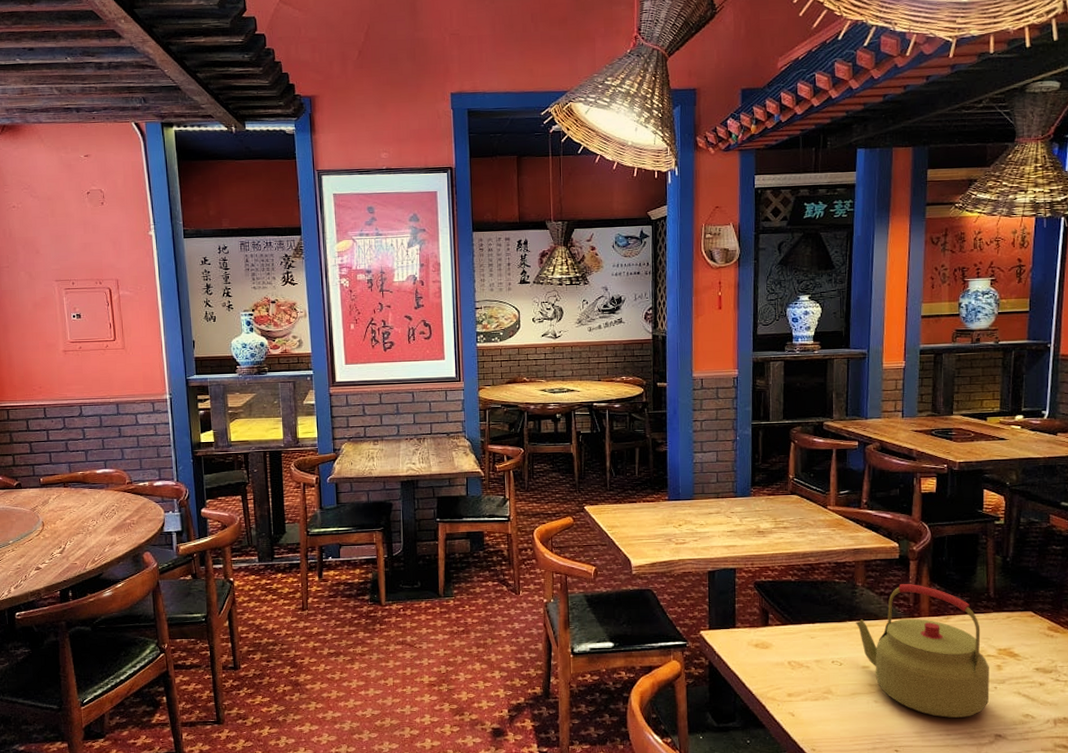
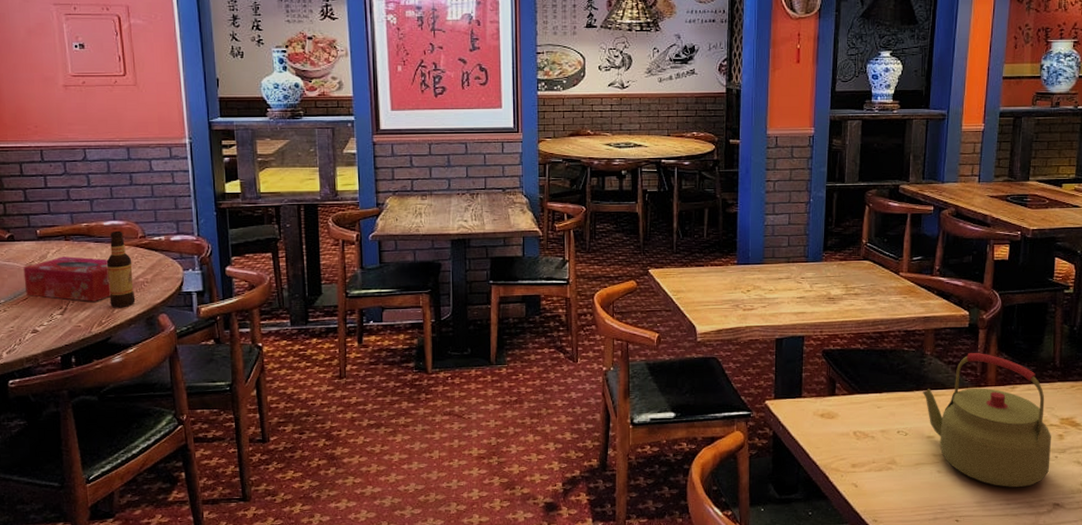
tissue box: none [29,501,102,542] -> present [23,256,111,302]
bottle: none [99,478,124,547] -> present [106,230,136,308]

